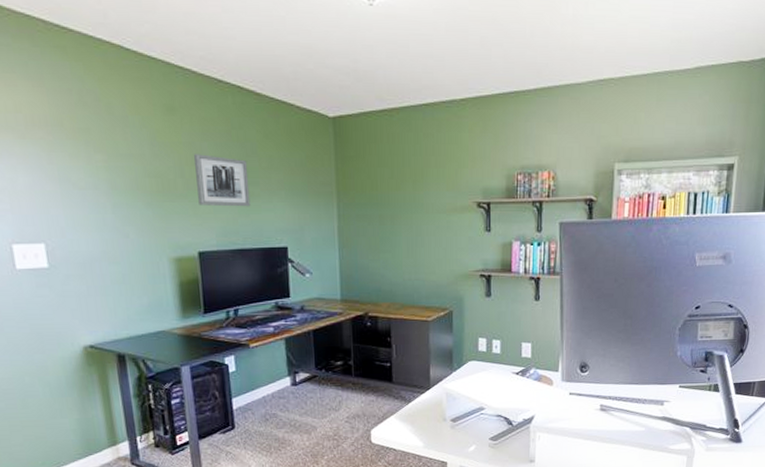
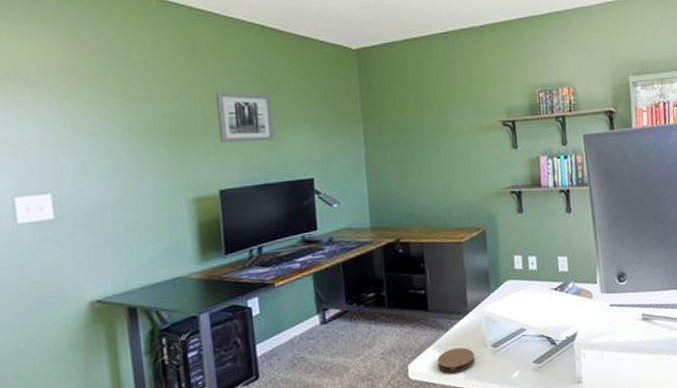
coaster: none [399,419,434,442] -> present [437,347,475,374]

